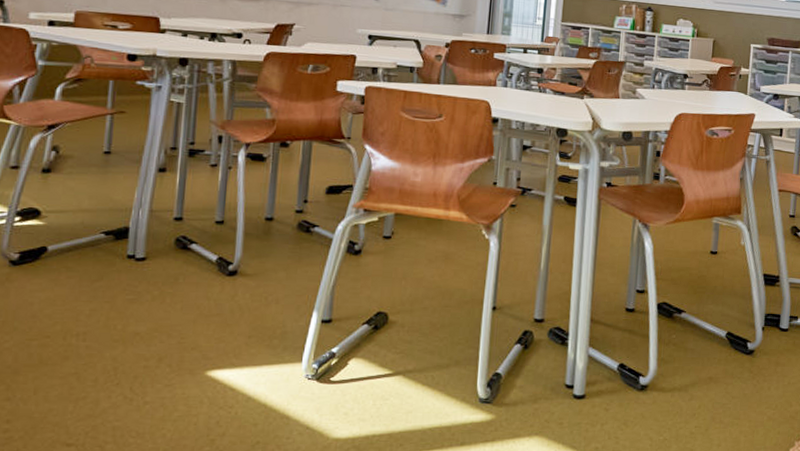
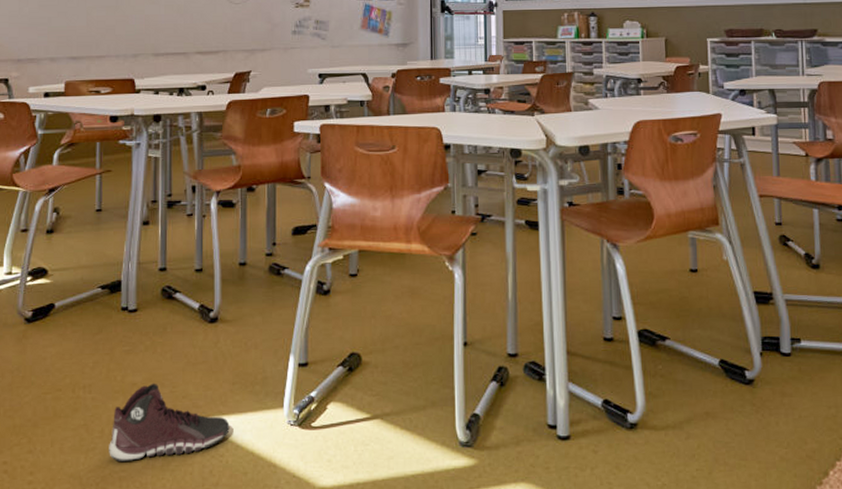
sneaker: none [102,333,242,412] -> present [109,383,230,463]

